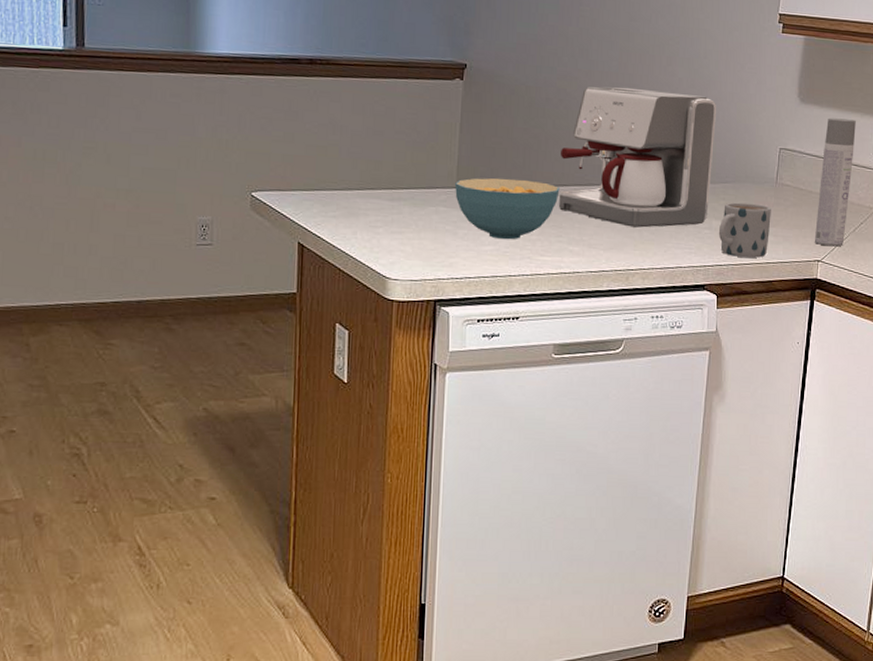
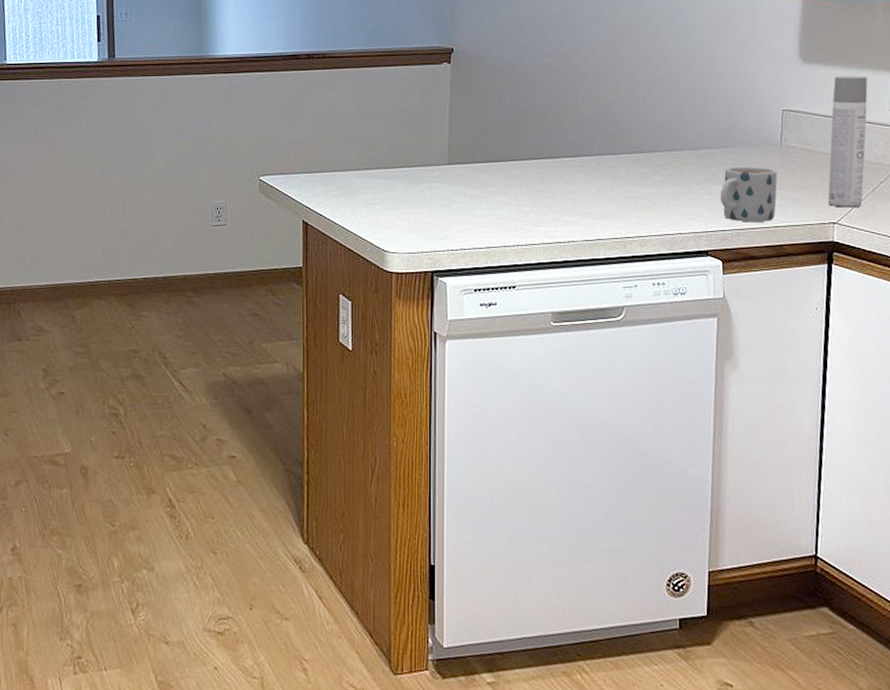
cereal bowl: present [455,178,560,240] -> none [447,153,551,212]
coffee maker: present [558,86,717,228] -> none [549,59,711,196]

